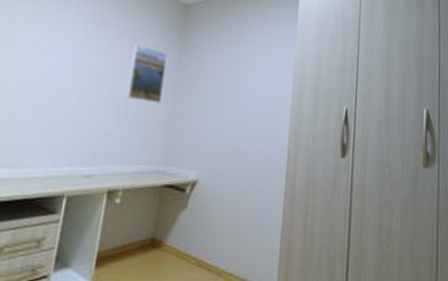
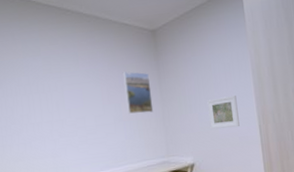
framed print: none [228,103,269,145] -> present [207,94,240,129]

